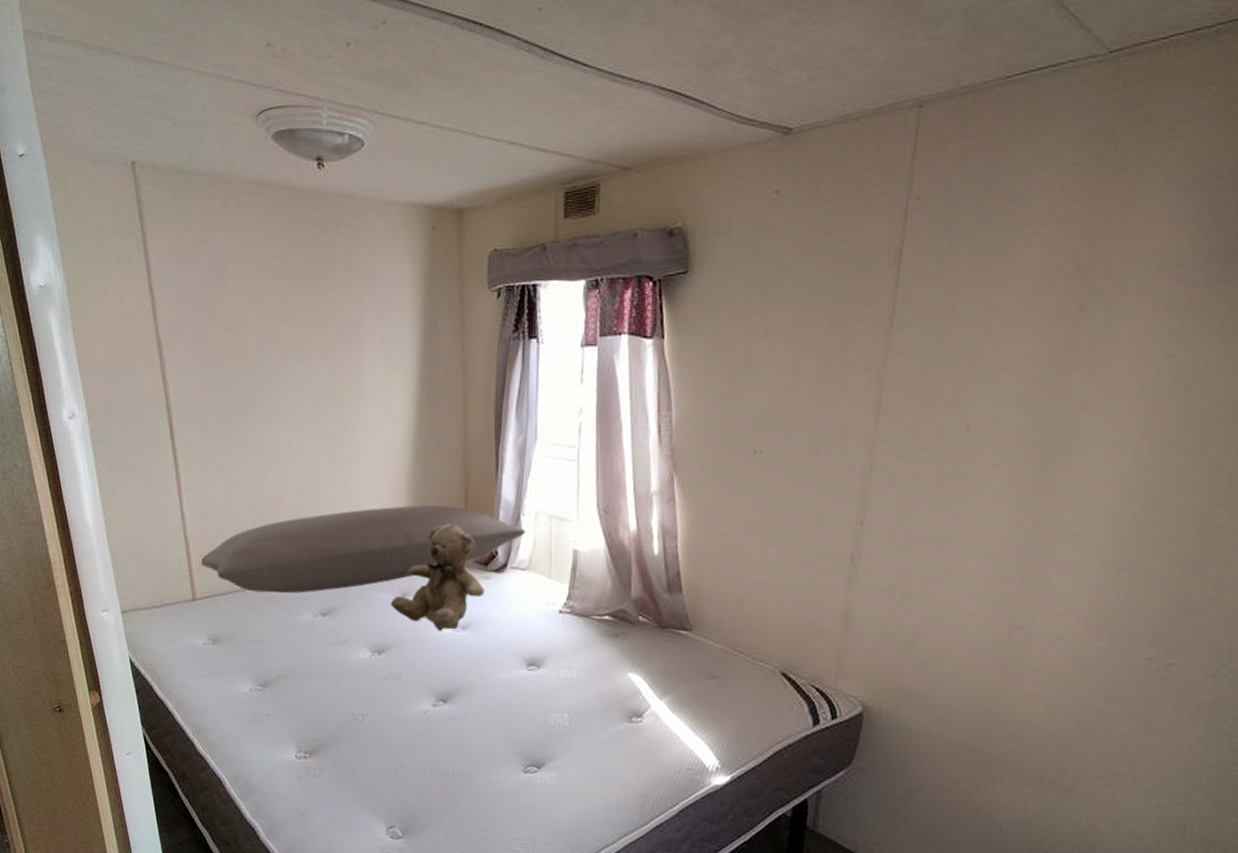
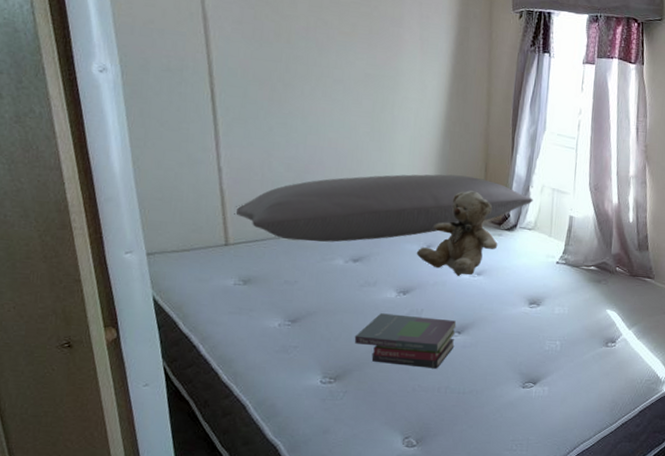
books: none [328,677,441,745] -> present [354,313,457,369]

